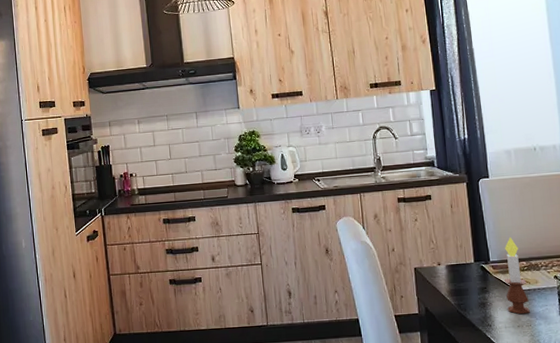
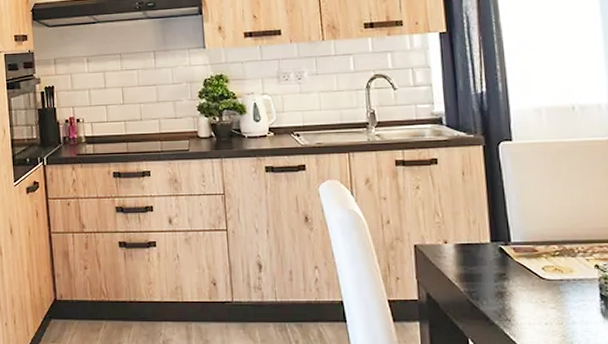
candle: present [505,237,530,315] -> none [530,214,562,309]

